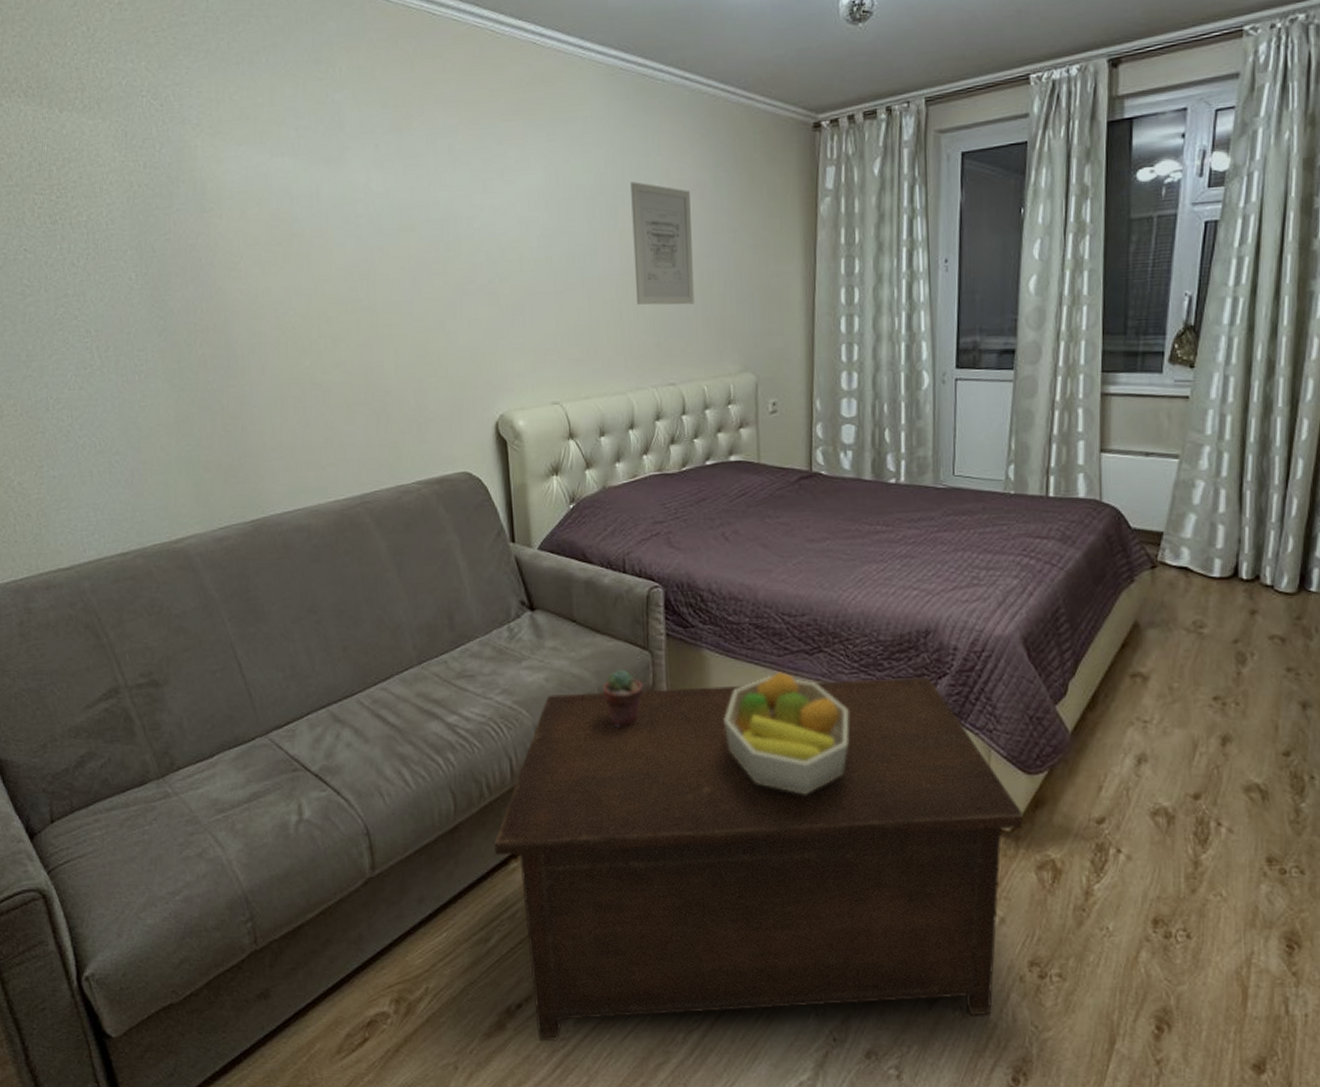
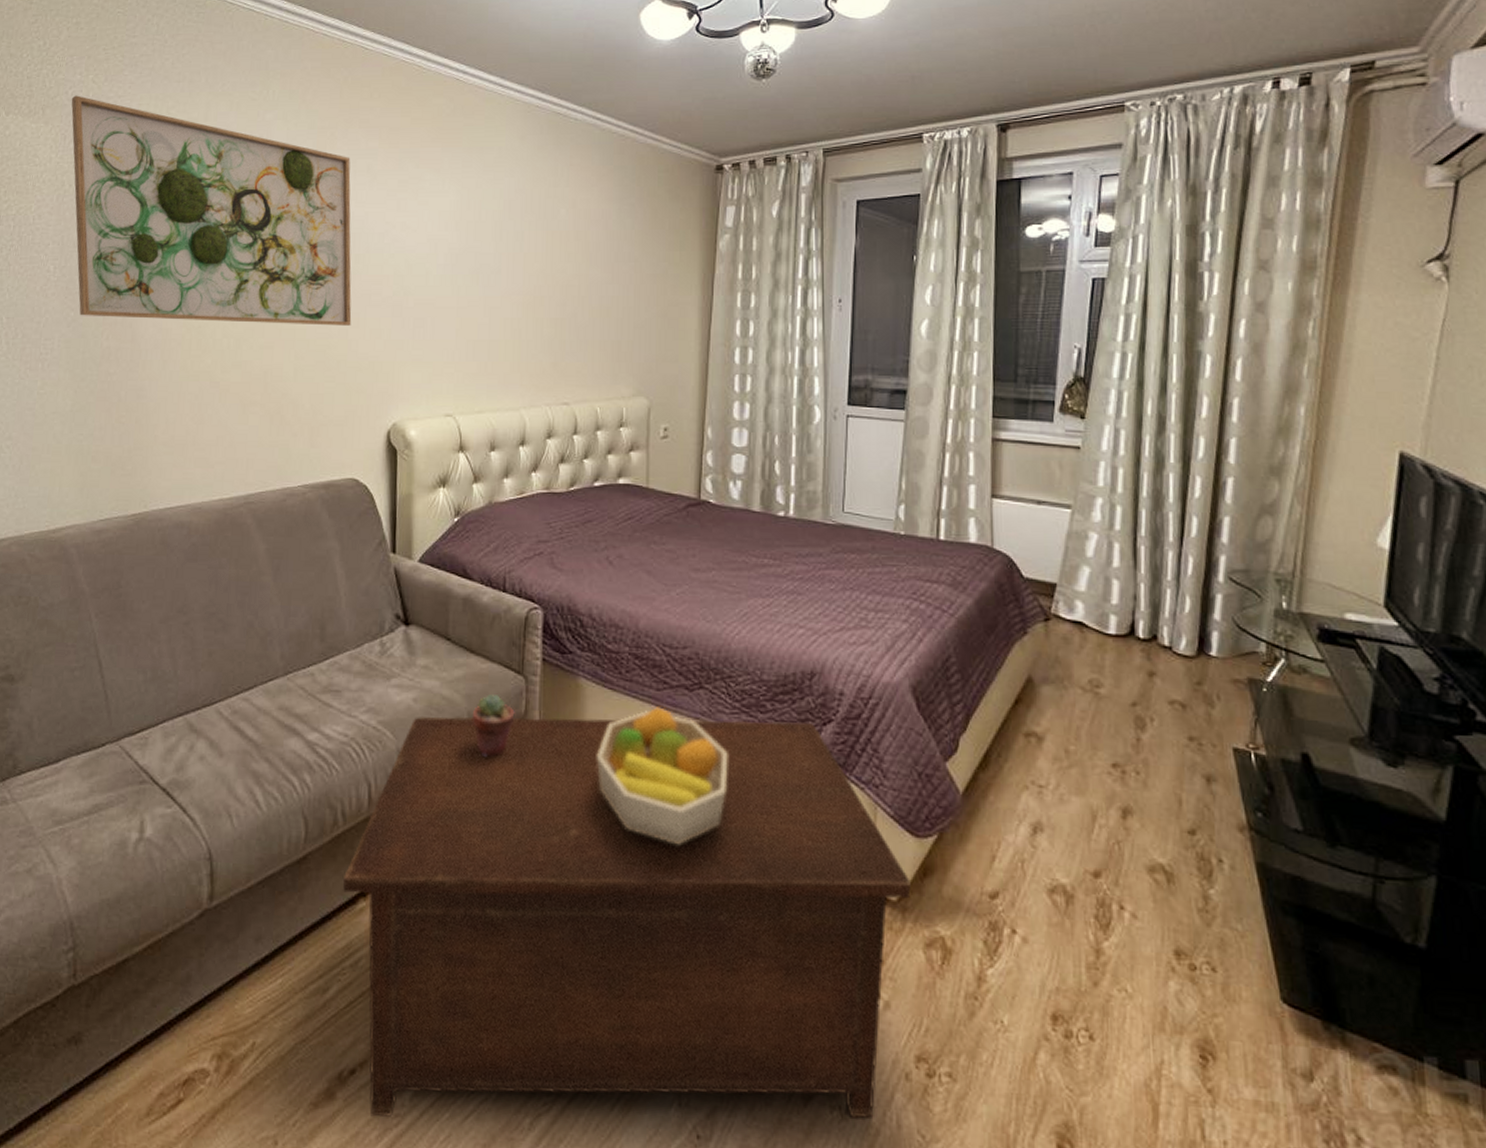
wall art: none [126,85,448,324] -> present [71,95,352,326]
wall art: present [631,182,694,305] -> none [535,209,594,327]

